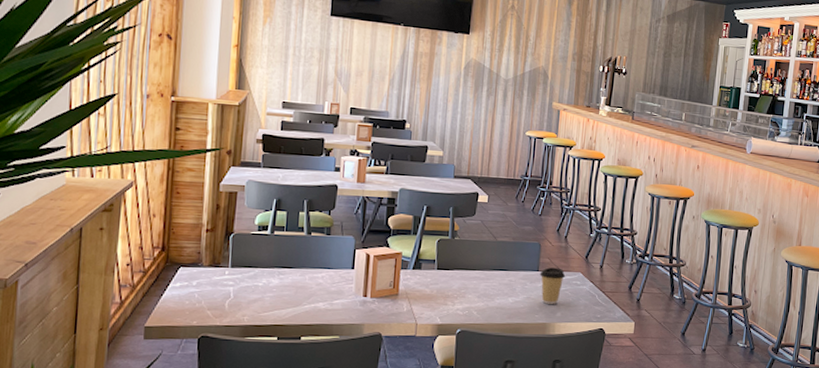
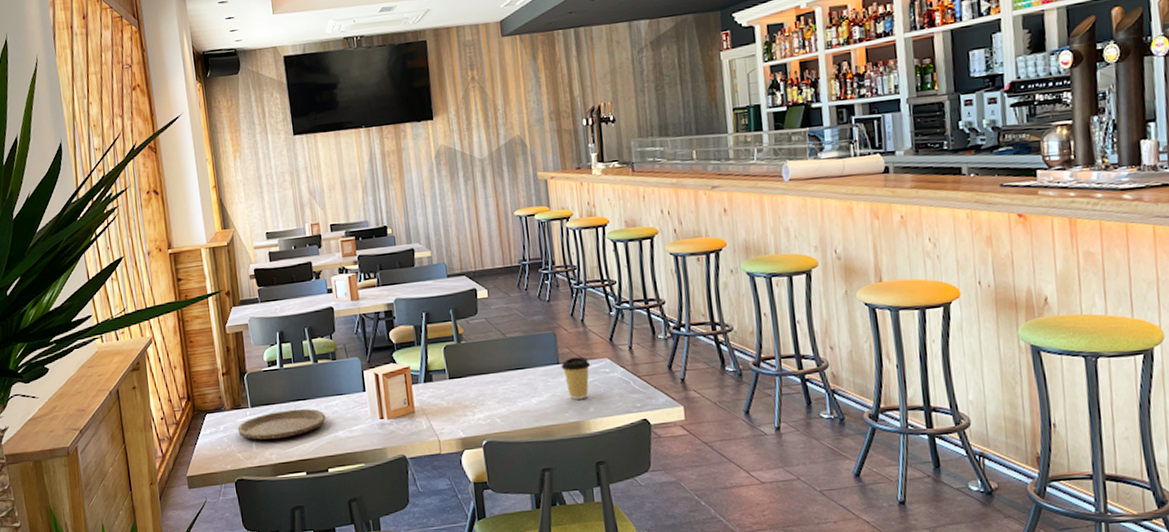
plate: none [212,275,309,302] -> present [237,408,326,440]

